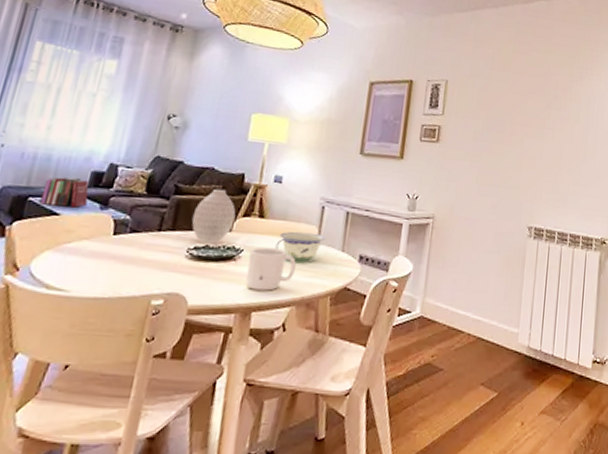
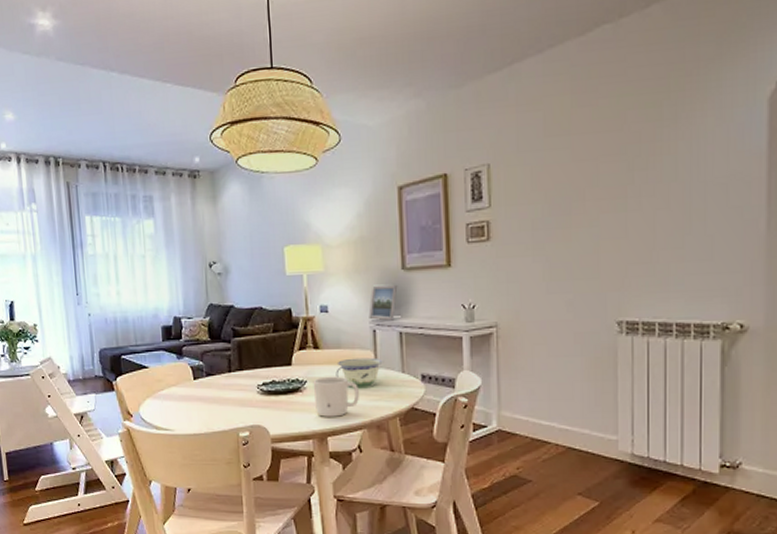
books: present [39,177,89,208] -> none [129,335,166,361]
vase: present [191,188,236,245] -> none [254,326,293,380]
picture frame: none [320,164,354,200] -> present [368,284,398,321]

